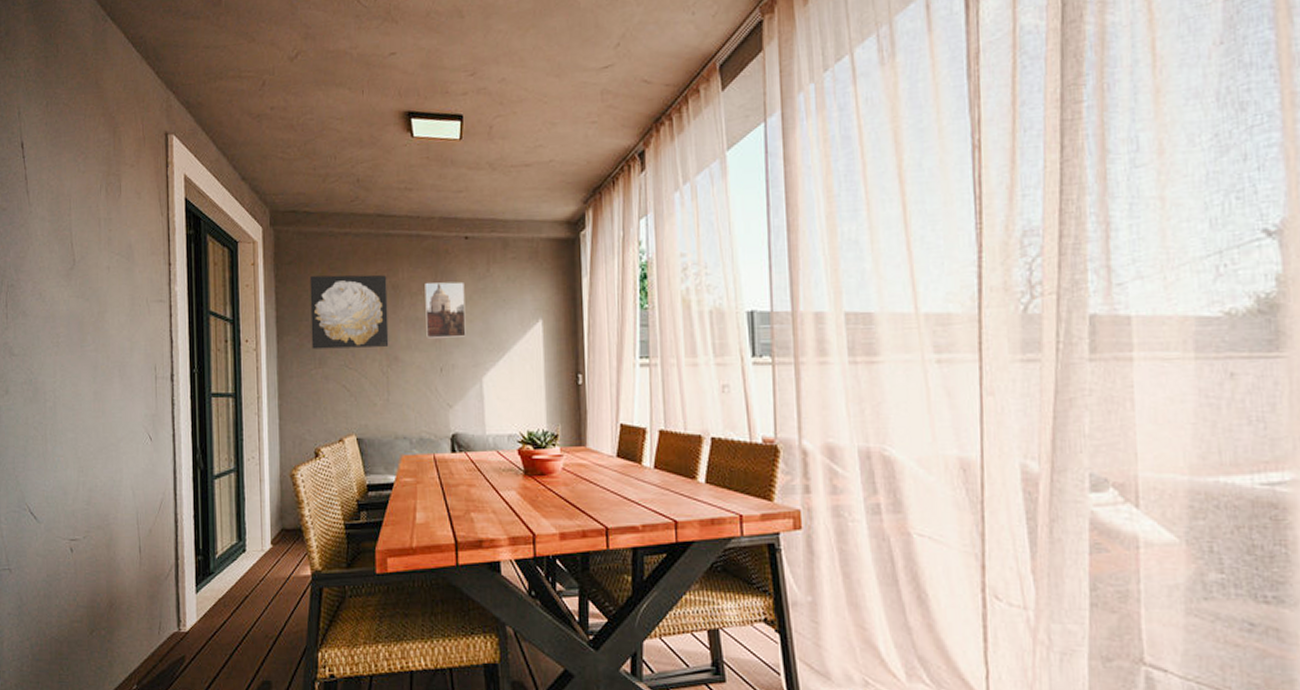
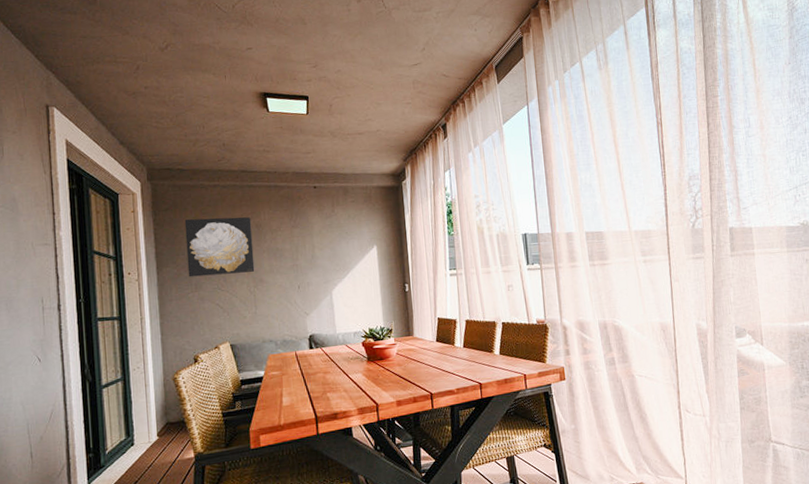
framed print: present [425,281,466,339] -> none [283,220,318,264]

